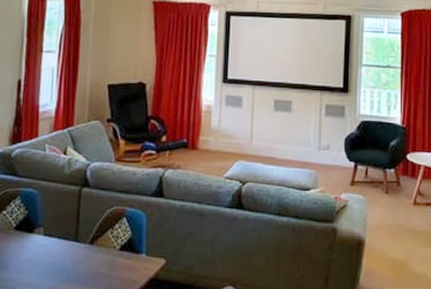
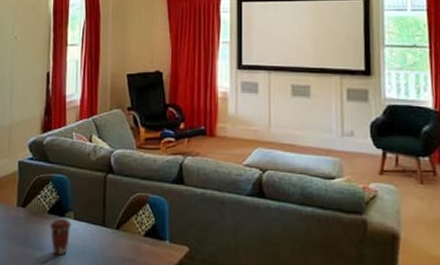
coffee cup: none [16,235,41,273] -> present [50,219,72,256]

